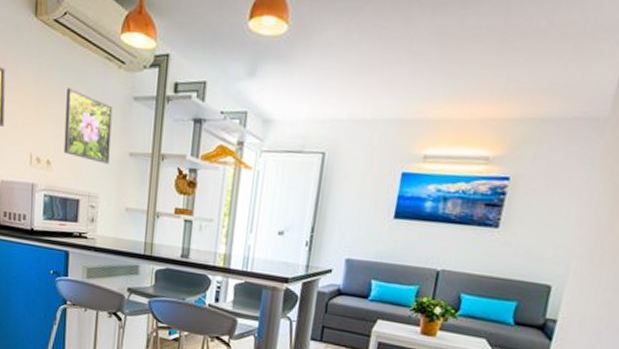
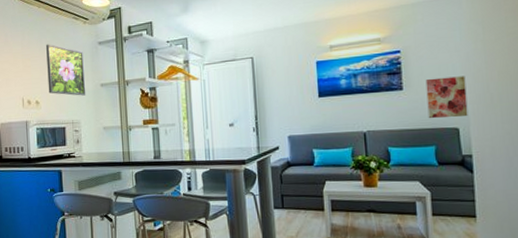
wall art: none [519,219,580,275] -> present [425,76,468,118]

